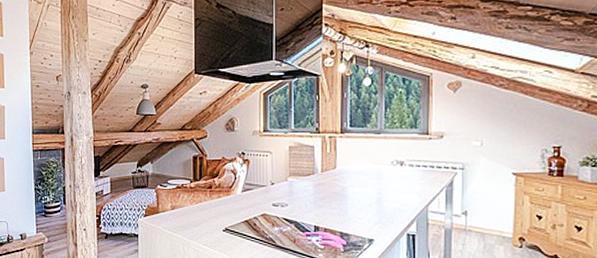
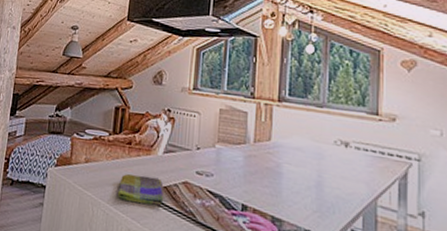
dish towel: none [204,214,246,237] -> present [117,174,164,206]

